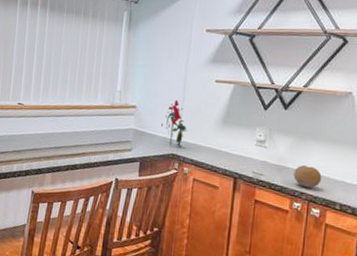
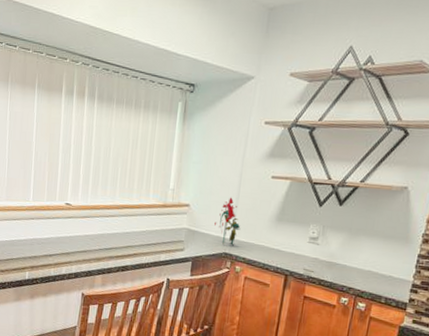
fruit: present [293,165,322,189] -> none [343,261,371,284]

